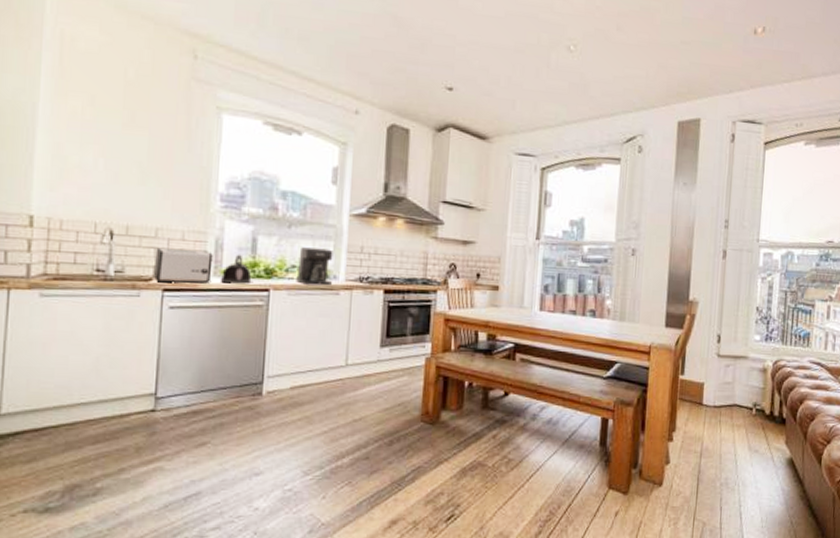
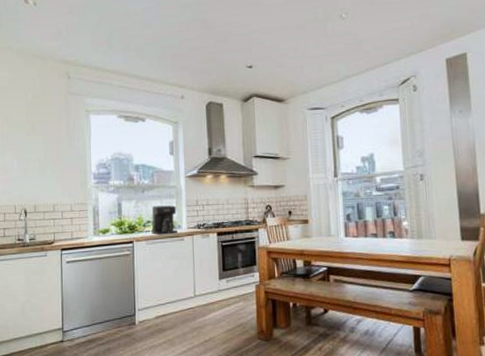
toaster: present [153,247,213,284] -> none [54,217,93,244]
kettle: present [220,254,252,285] -> none [98,217,120,241]

